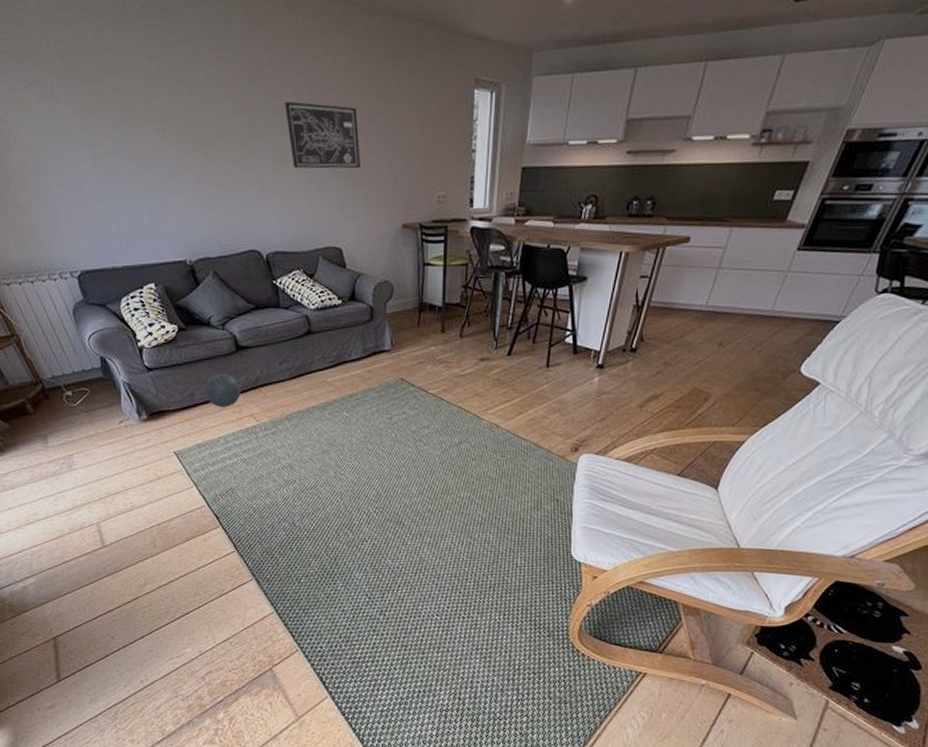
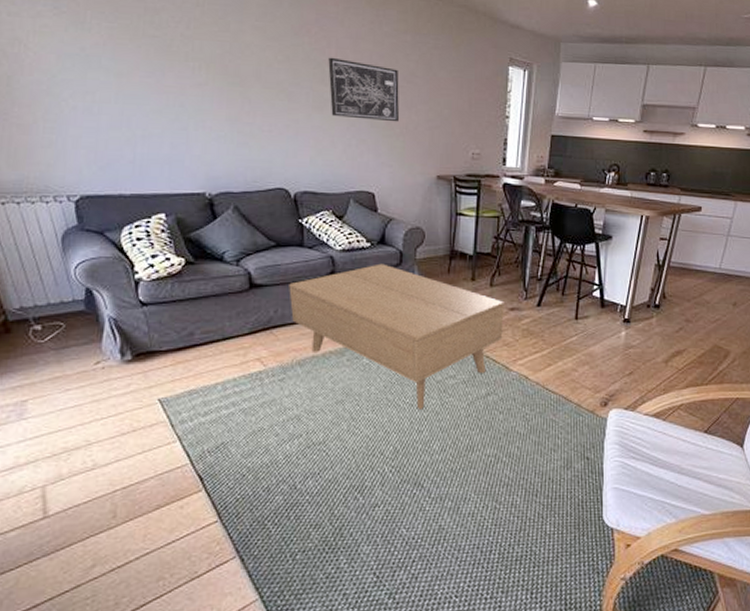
ball: present [203,373,241,407] -> none [205,312,249,349]
coffee table: none [271,320,475,457] -> present [289,263,504,409]

